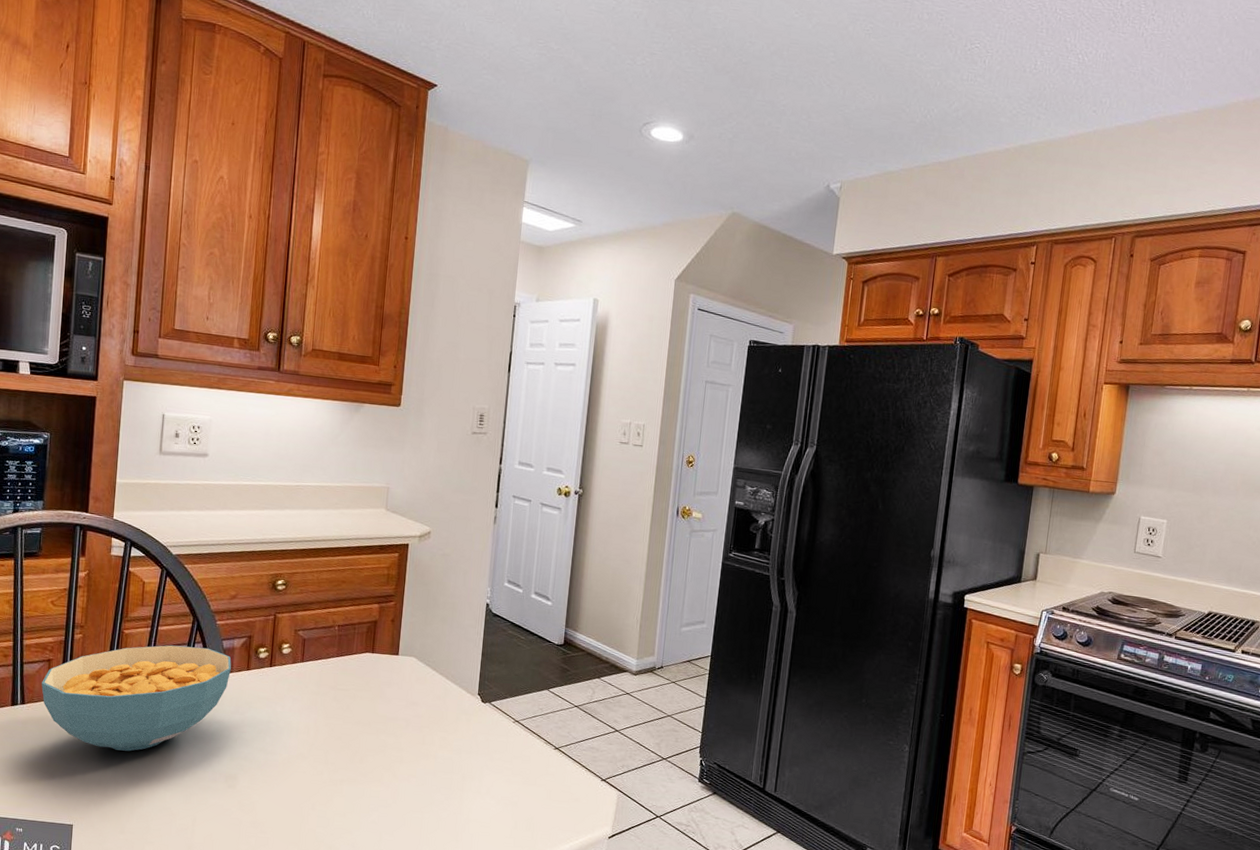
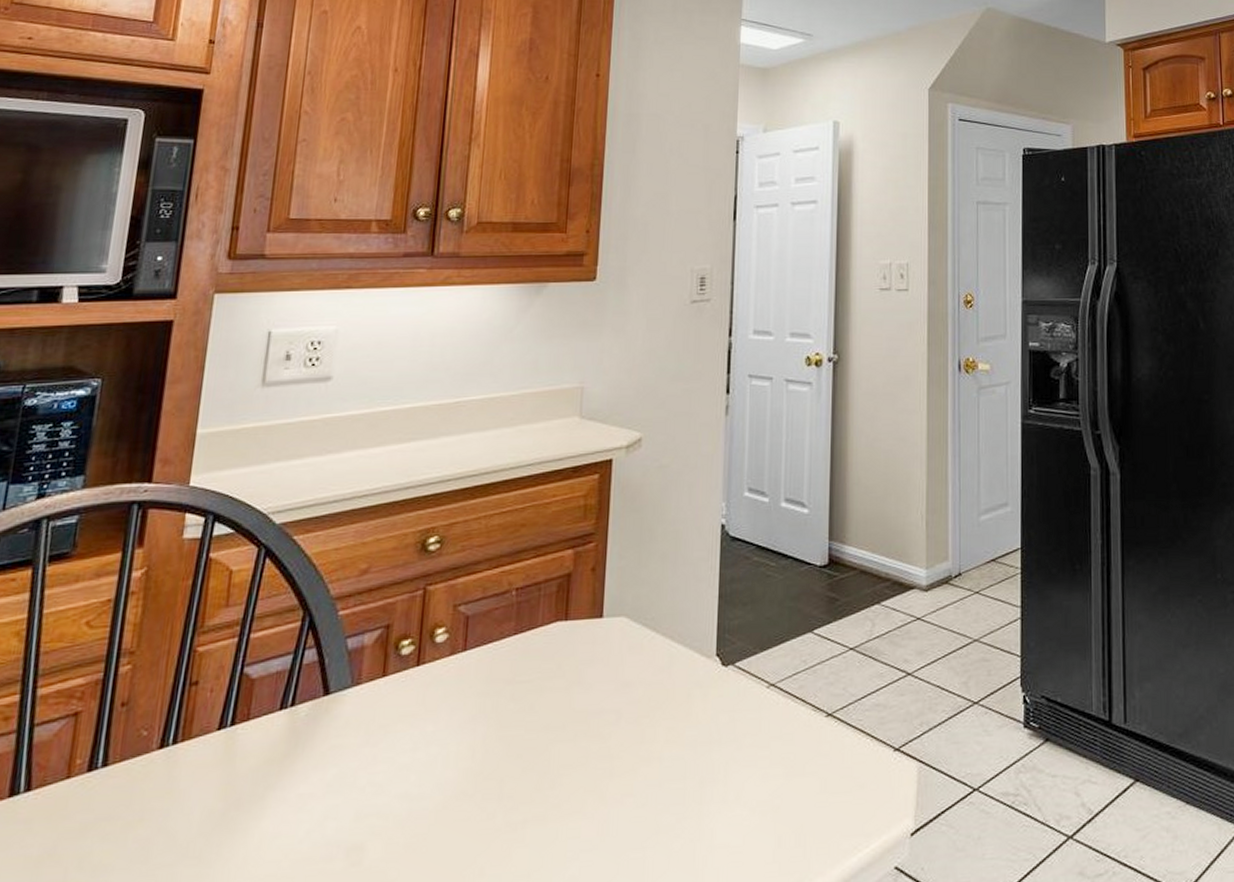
cereal bowl: present [41,645,232,752] -> none [60,653,360,839]

